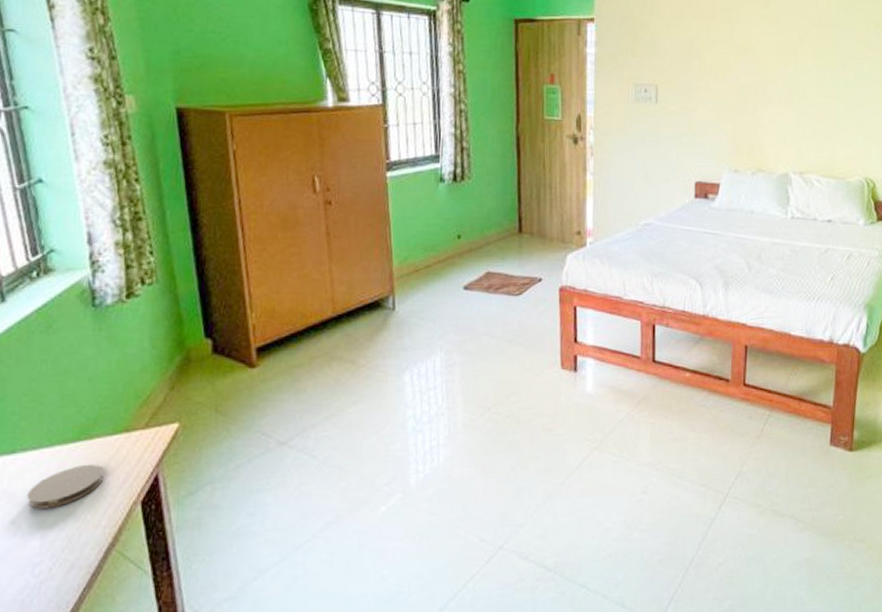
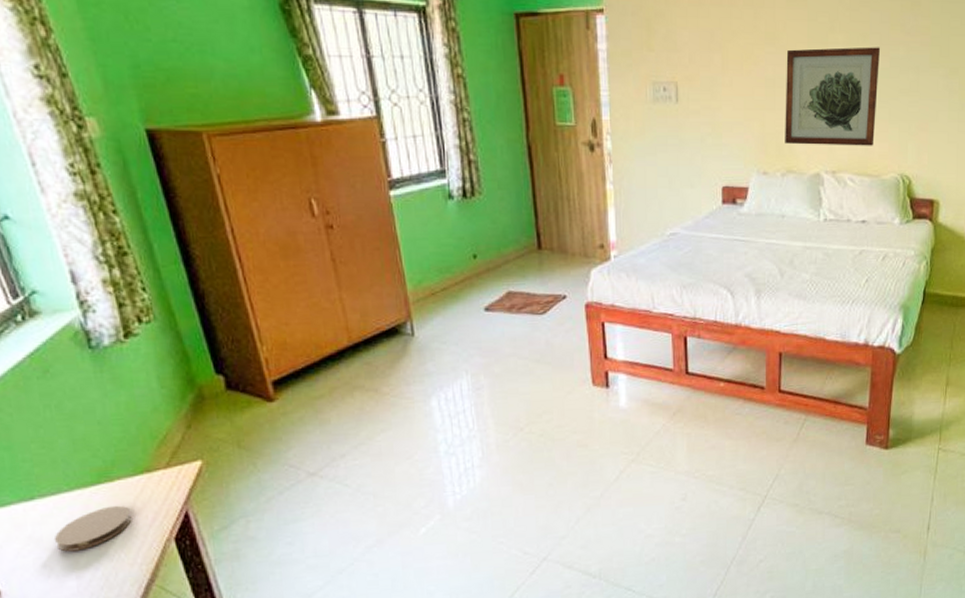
wall art: none [755,59,847,150] -> present [785,47,881,146]

